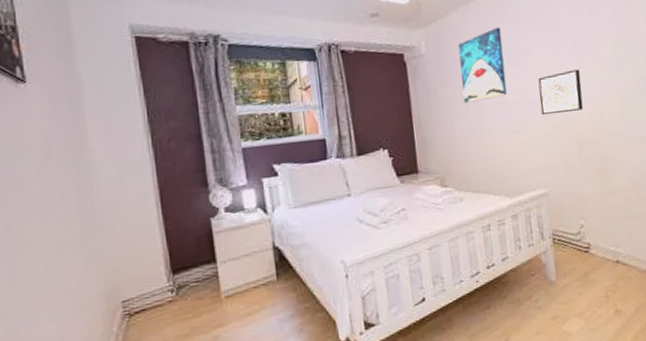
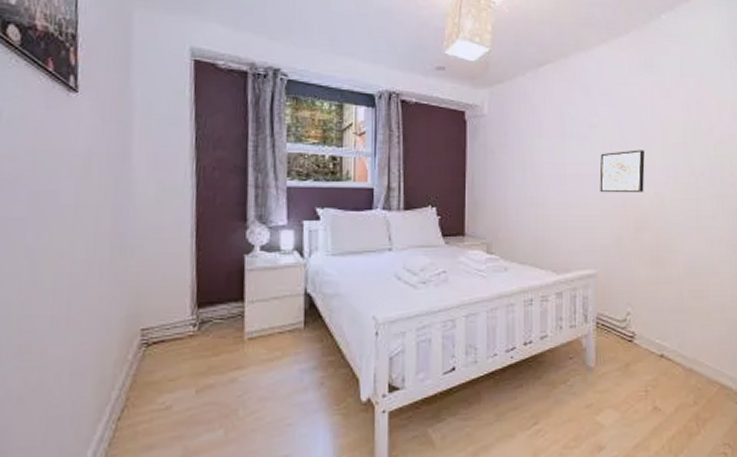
wall art: present [458,27,507,103] -> none [521,96,568,170]

